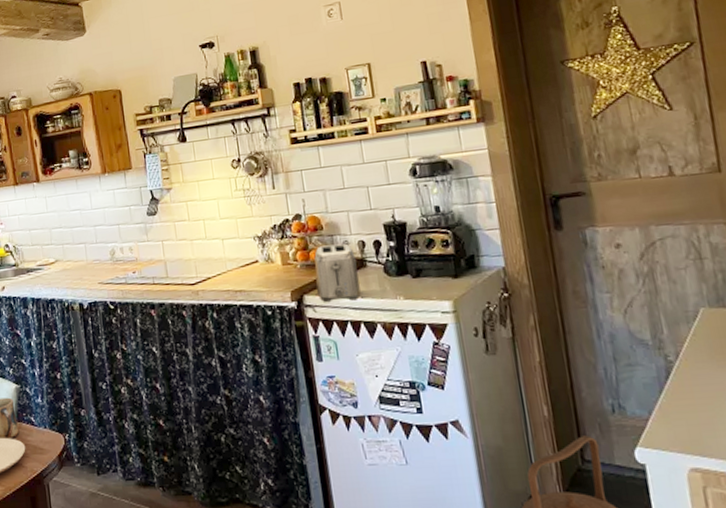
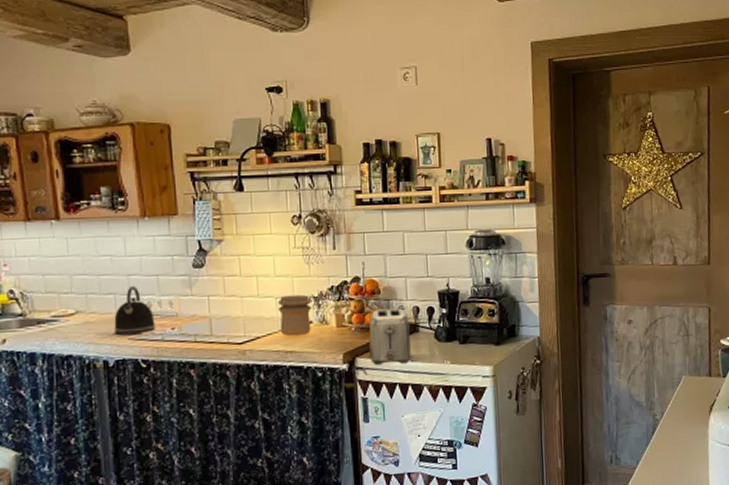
kettle: none [85,235,120,280] -> present [114,286,157,336]
jar: none [224,234,258,276] -> present [277,294,312,337]

